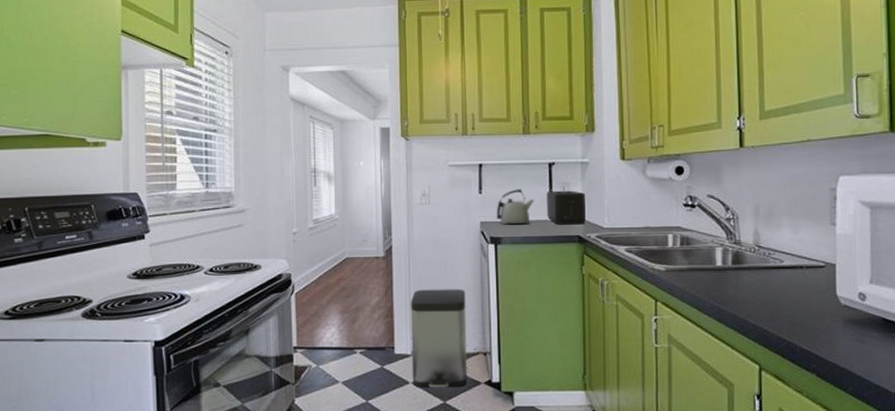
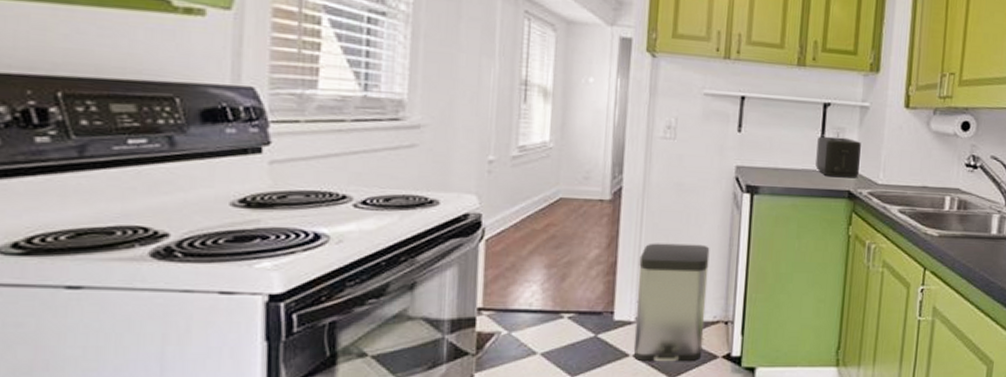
kettle: present [496,189,535,225] -> none [755,130,803,173]

